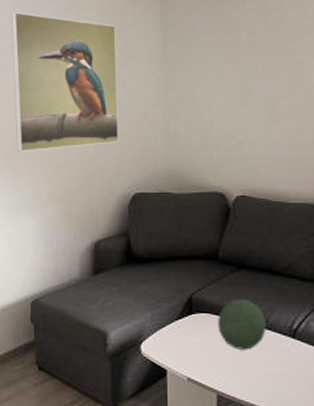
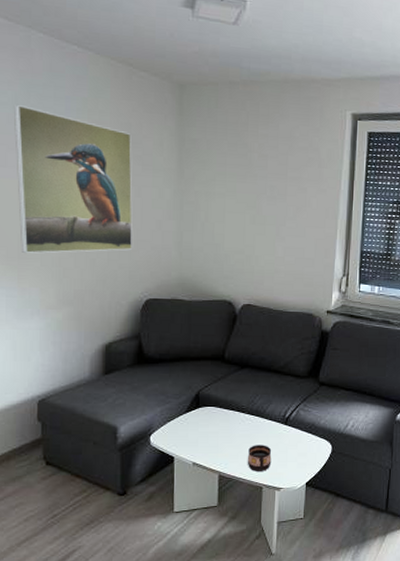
decorative orb: present [218,299,266,350] -> none [222,393,263,436]
cup: none [249,361,279,394] -> present [247,445,272,471]

